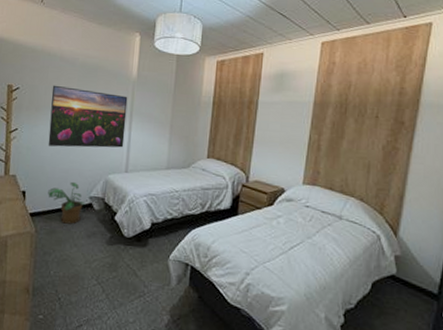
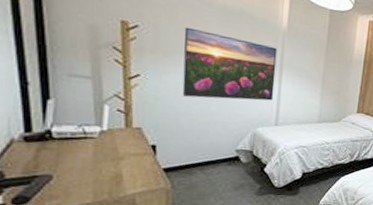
potted plant: present [48,181,86,224] -> none [185,134,232,178]

